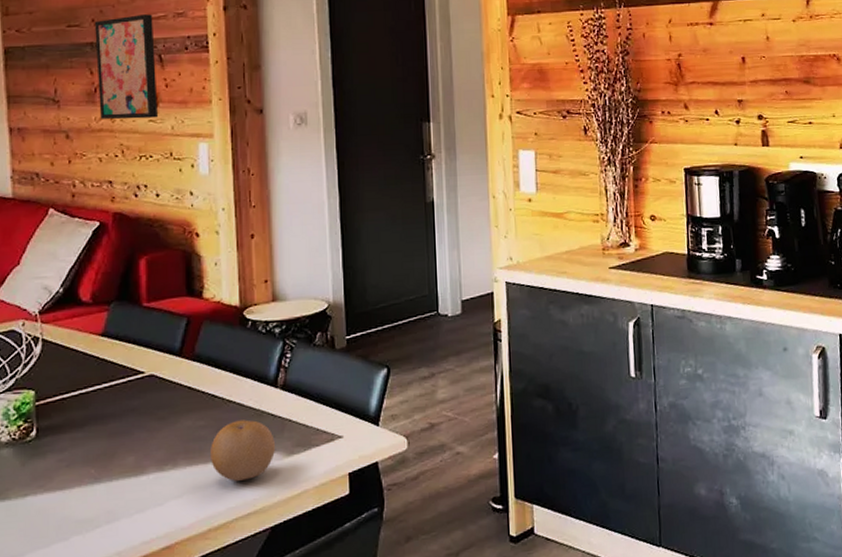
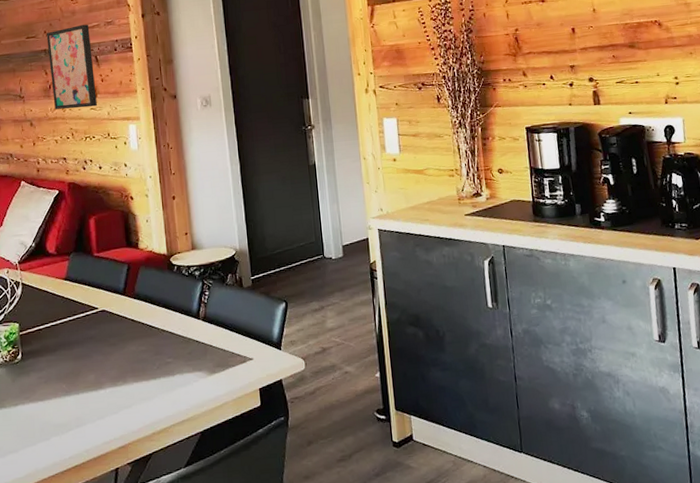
fruit: present [211,420,275,481] -> none [151,345,201,395]

